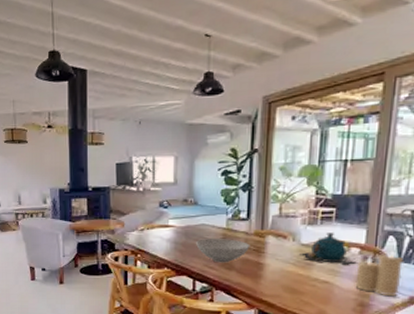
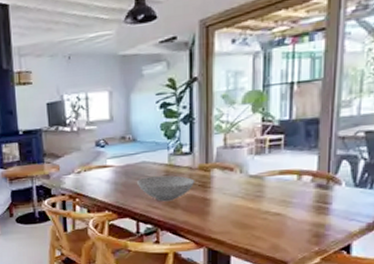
teapot: present [299,233,357,265] -> none [248,161,309,195]
candle: present [355,251,405,297] -> none [309,176,360,225]

